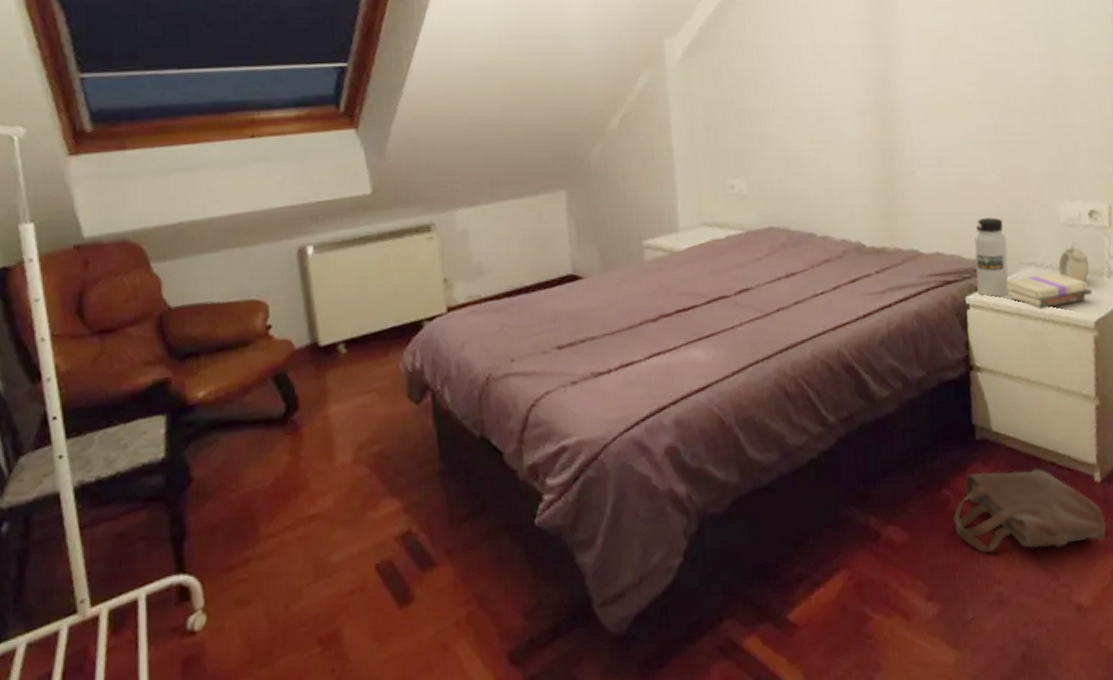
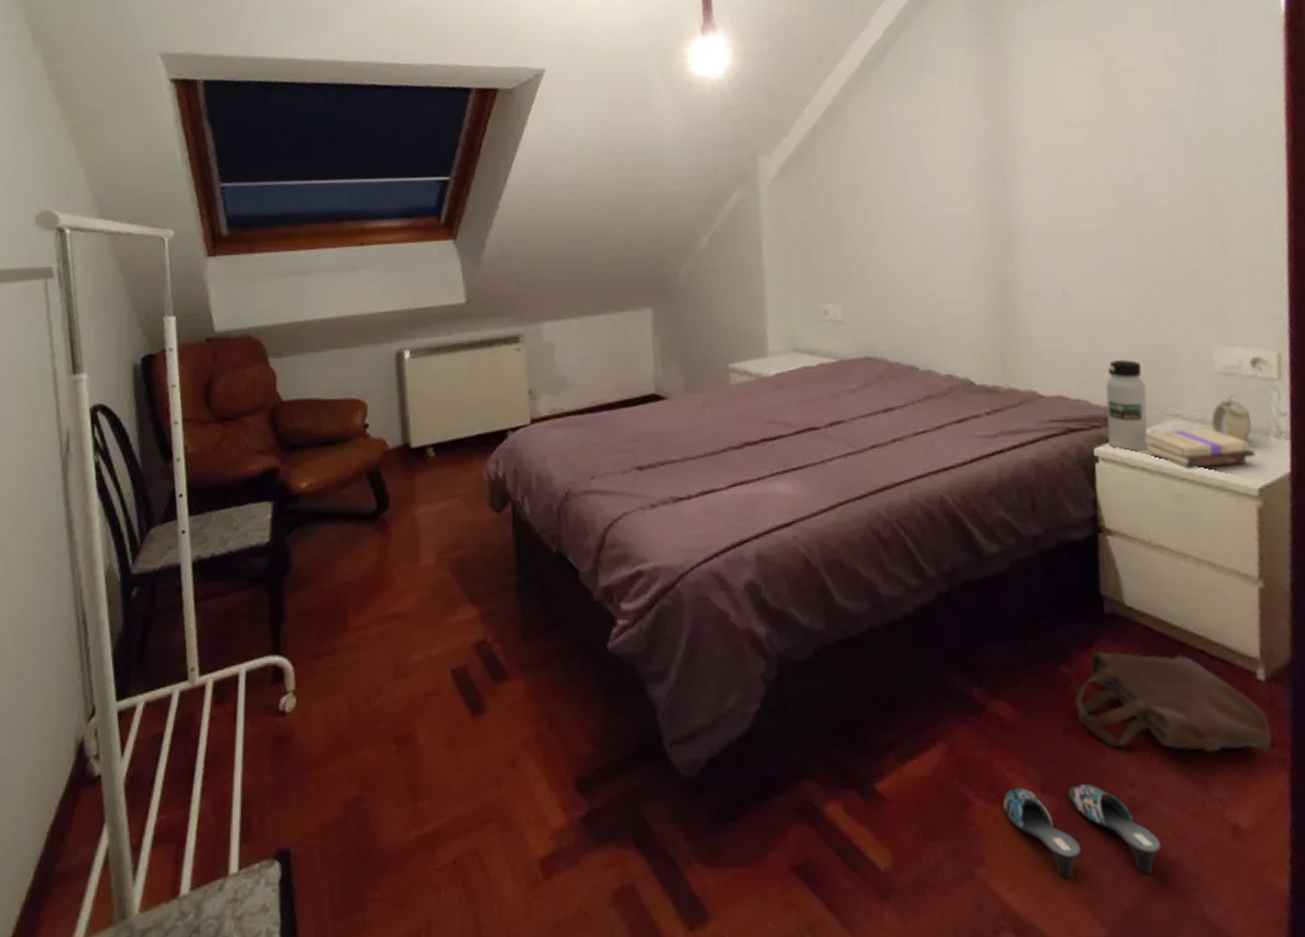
slippers: none [896,587,1023,671] -> present [1003,783,1162,879]

